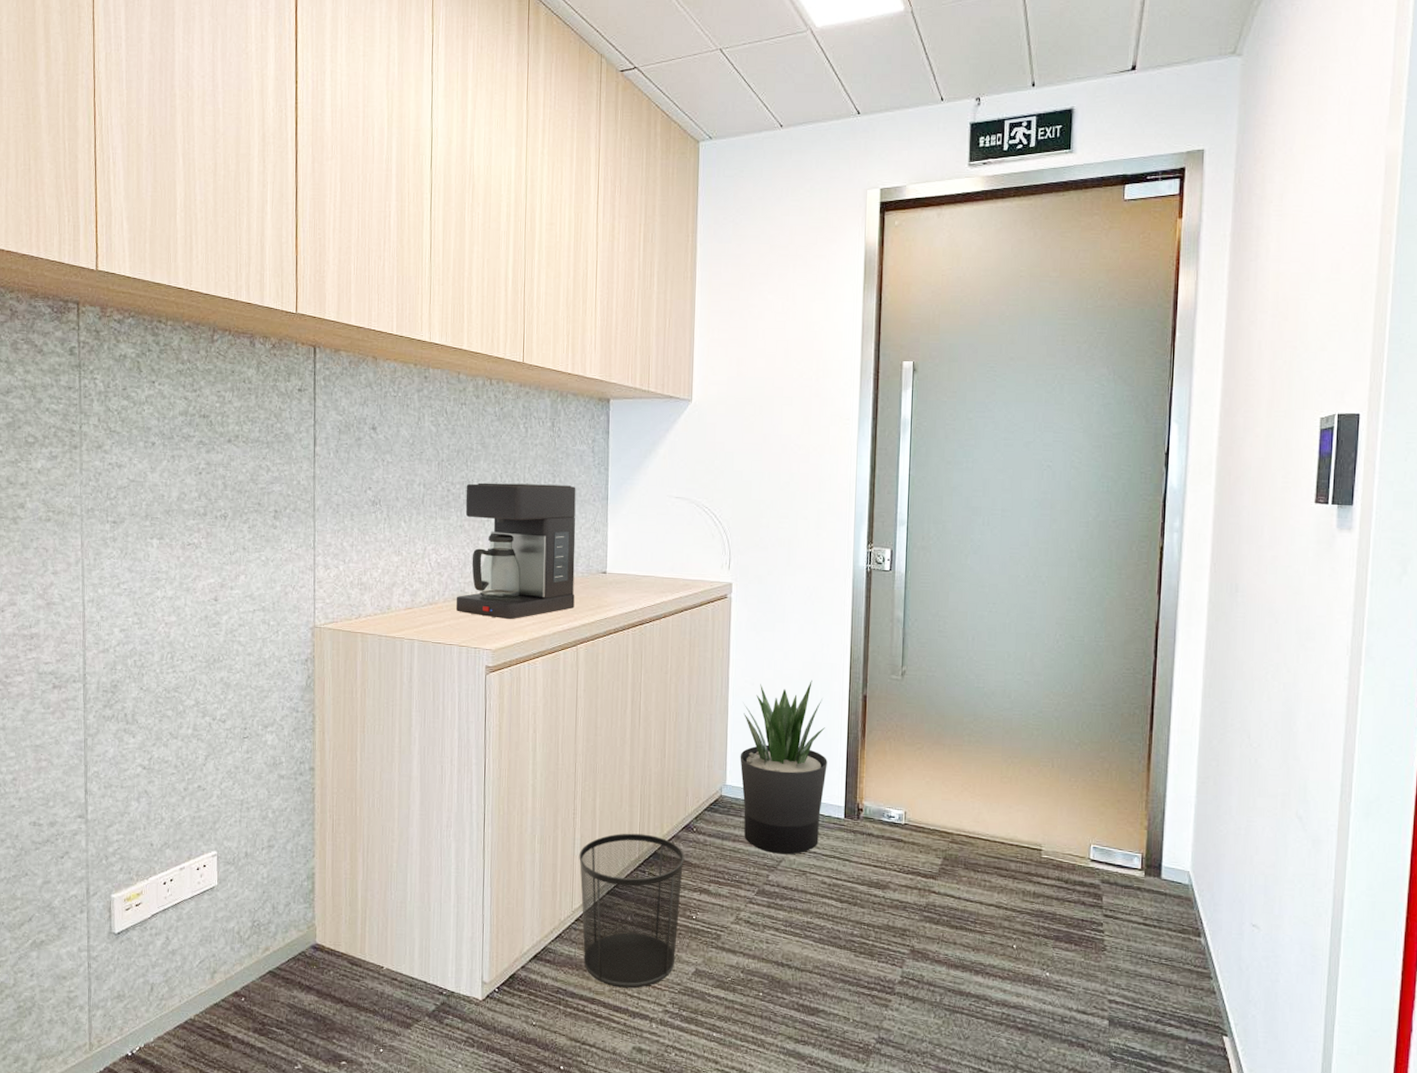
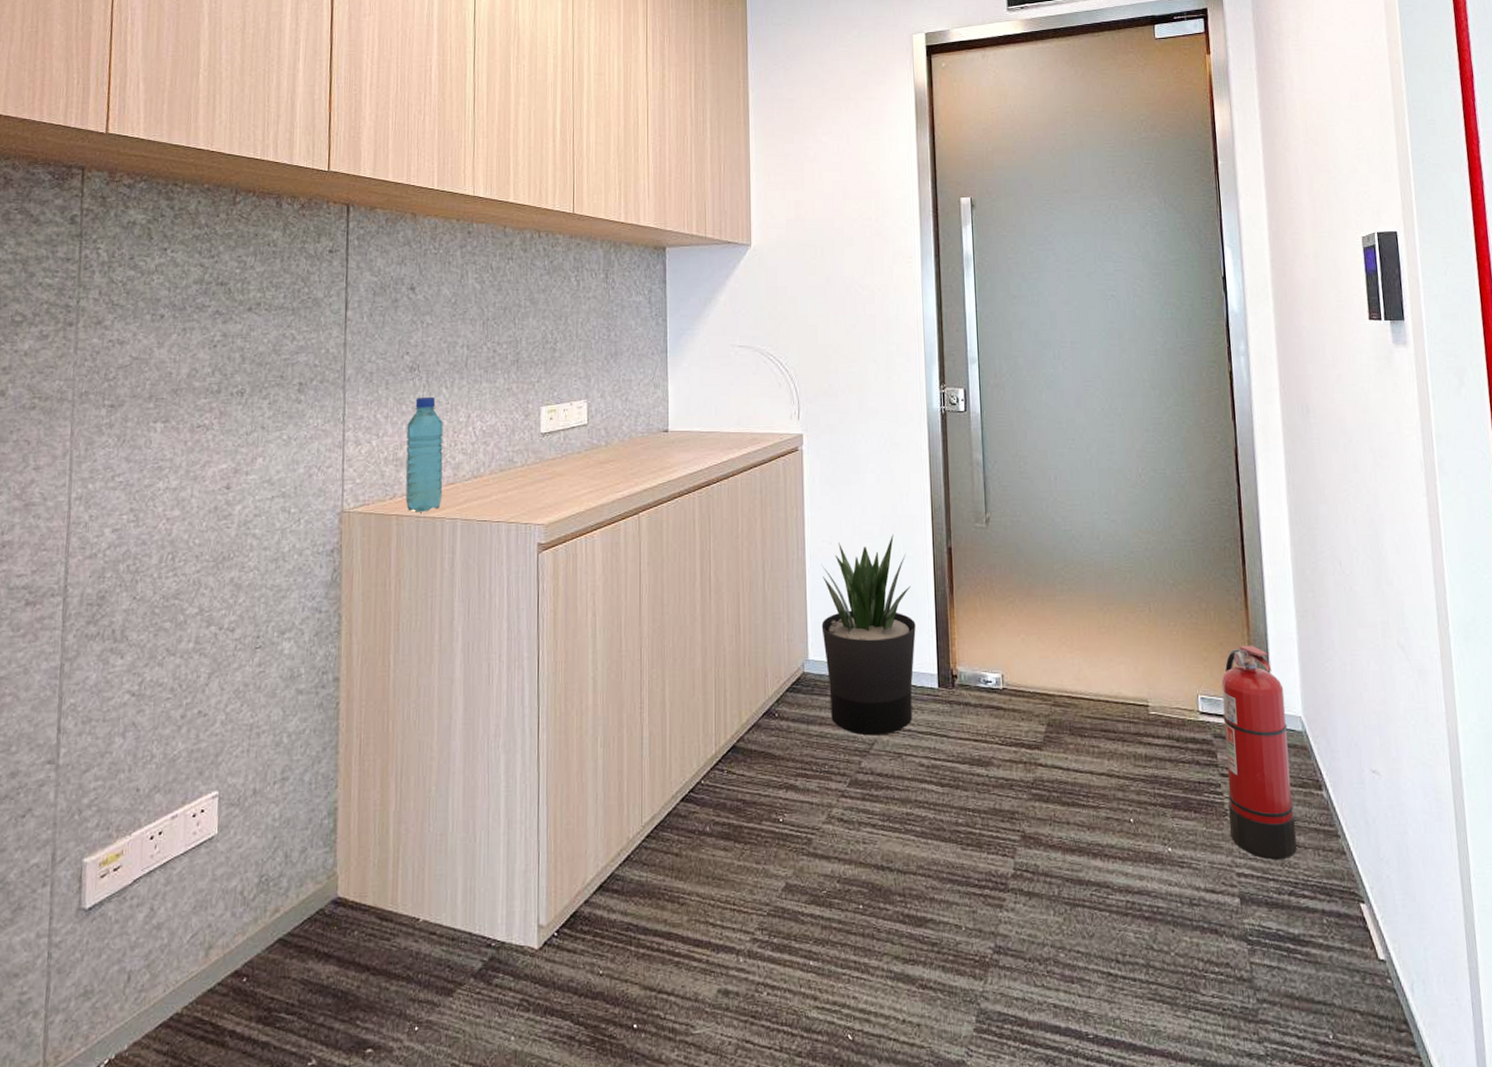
water bottle: none [369,529,403,632] -> present [405,396,444,512]
coffee maker: present [455,482,576,620] -> none [503,339,635,490]
waste bin: present [579,833,685,988] -> none [648,725,767,916]
fire extinguisher: none [1107,803,1176,993] -> present [1221,645,1298,860]

